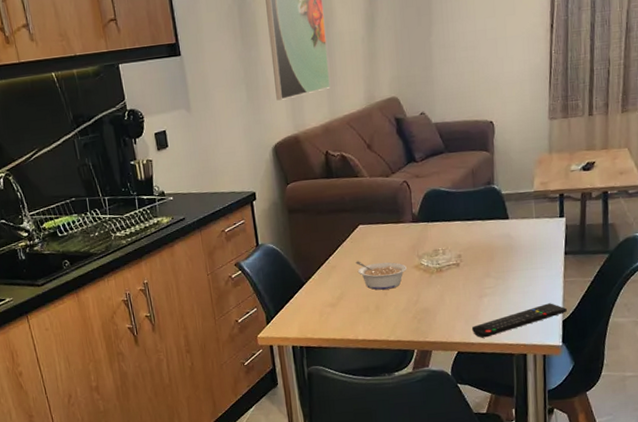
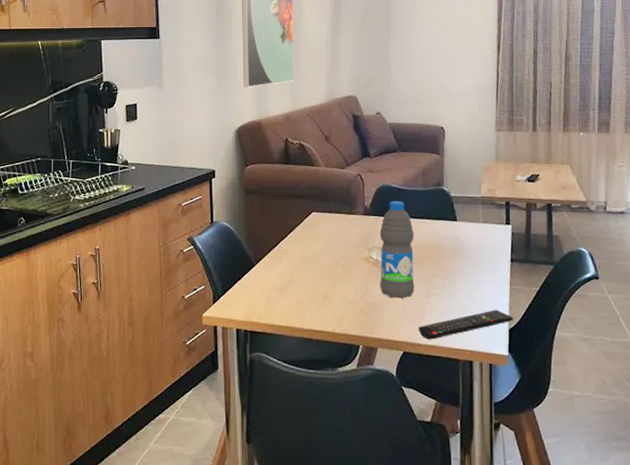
legume: present [355,261,407,290] -> none [306,248,356,279]
water bottle: none [429,204,467,302] -> present [379,200,415,299]

